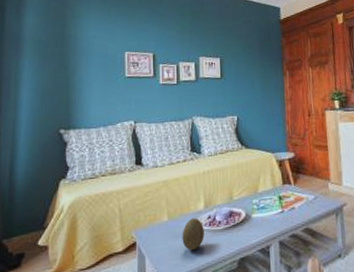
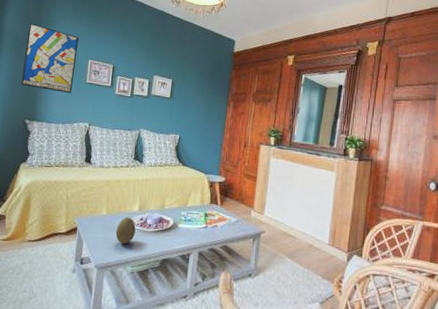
wall art: none [50,22,111,93] -> present [21,23,79,93]

